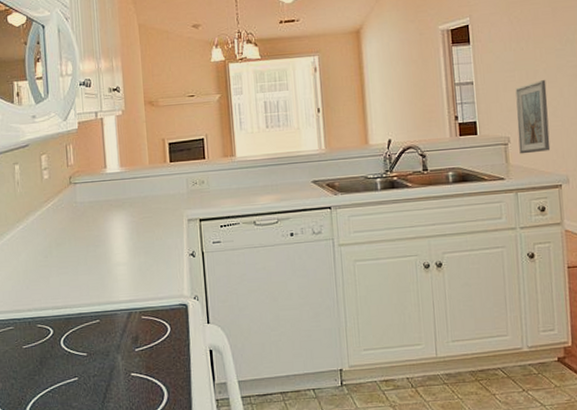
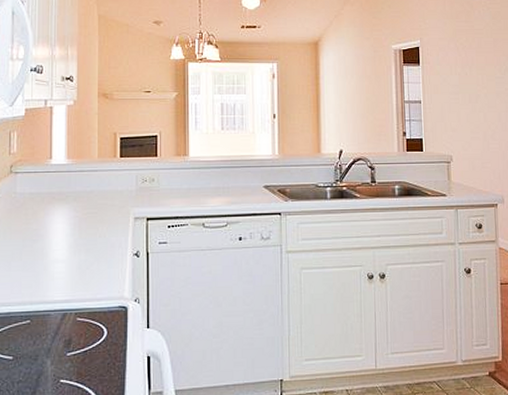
picture frame: present [515,80,551,154] -> none [459,105,489,173]

